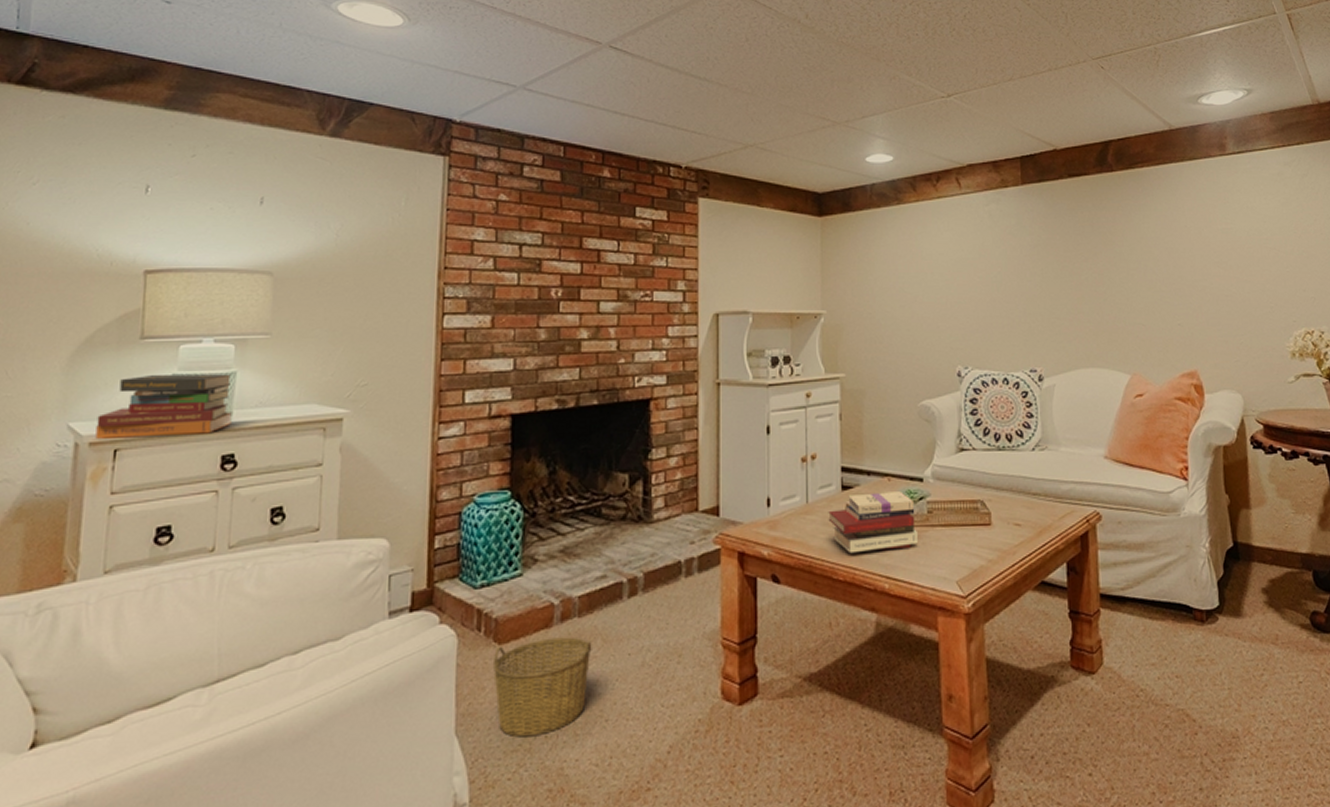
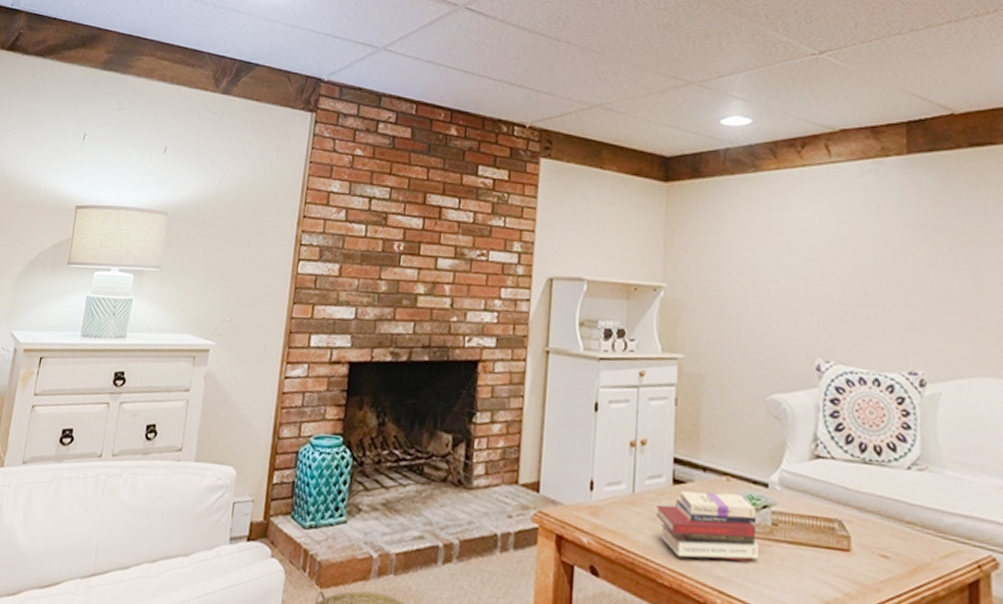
books: present [95,374,232,439] -> none [28,296,129,352]

